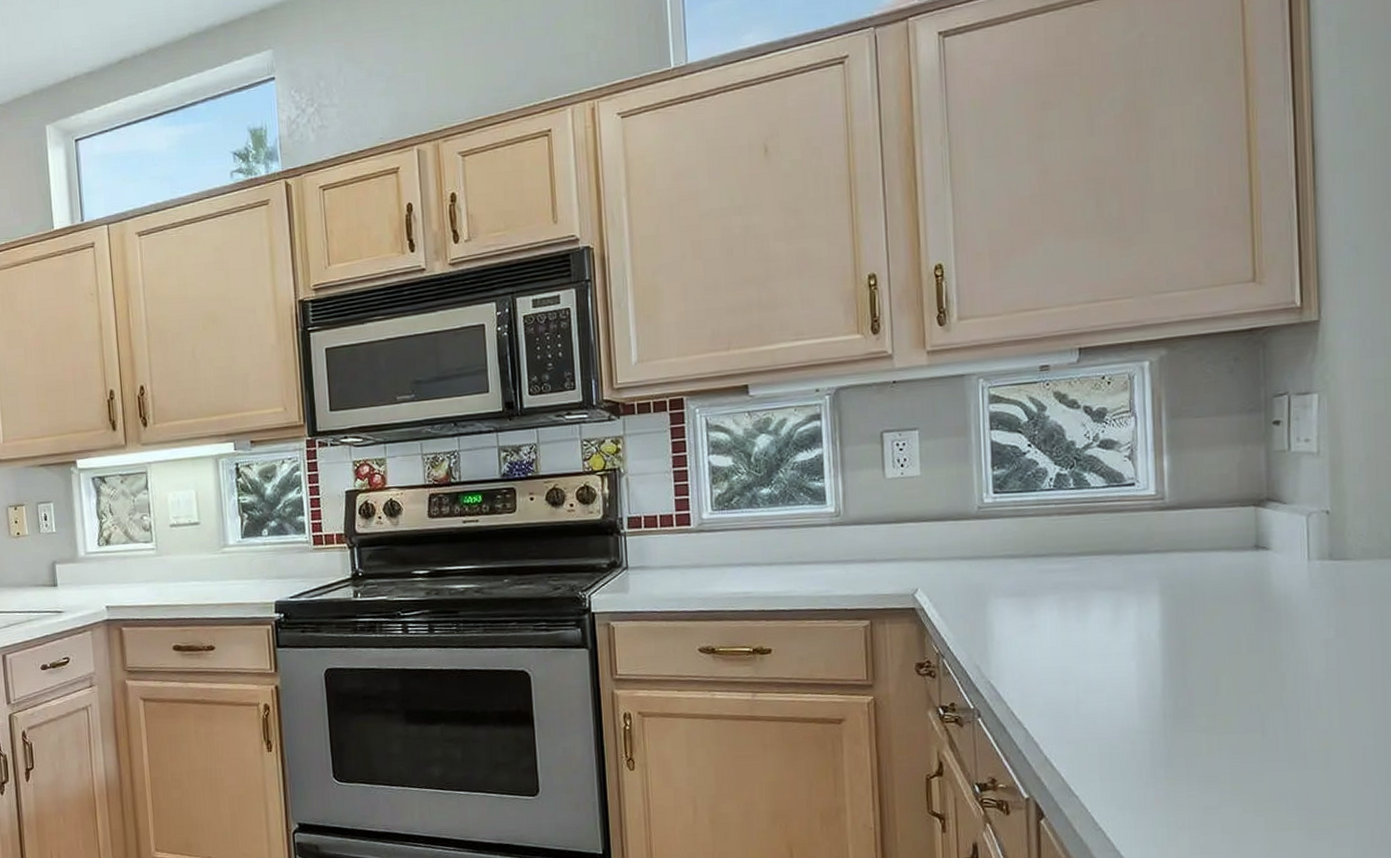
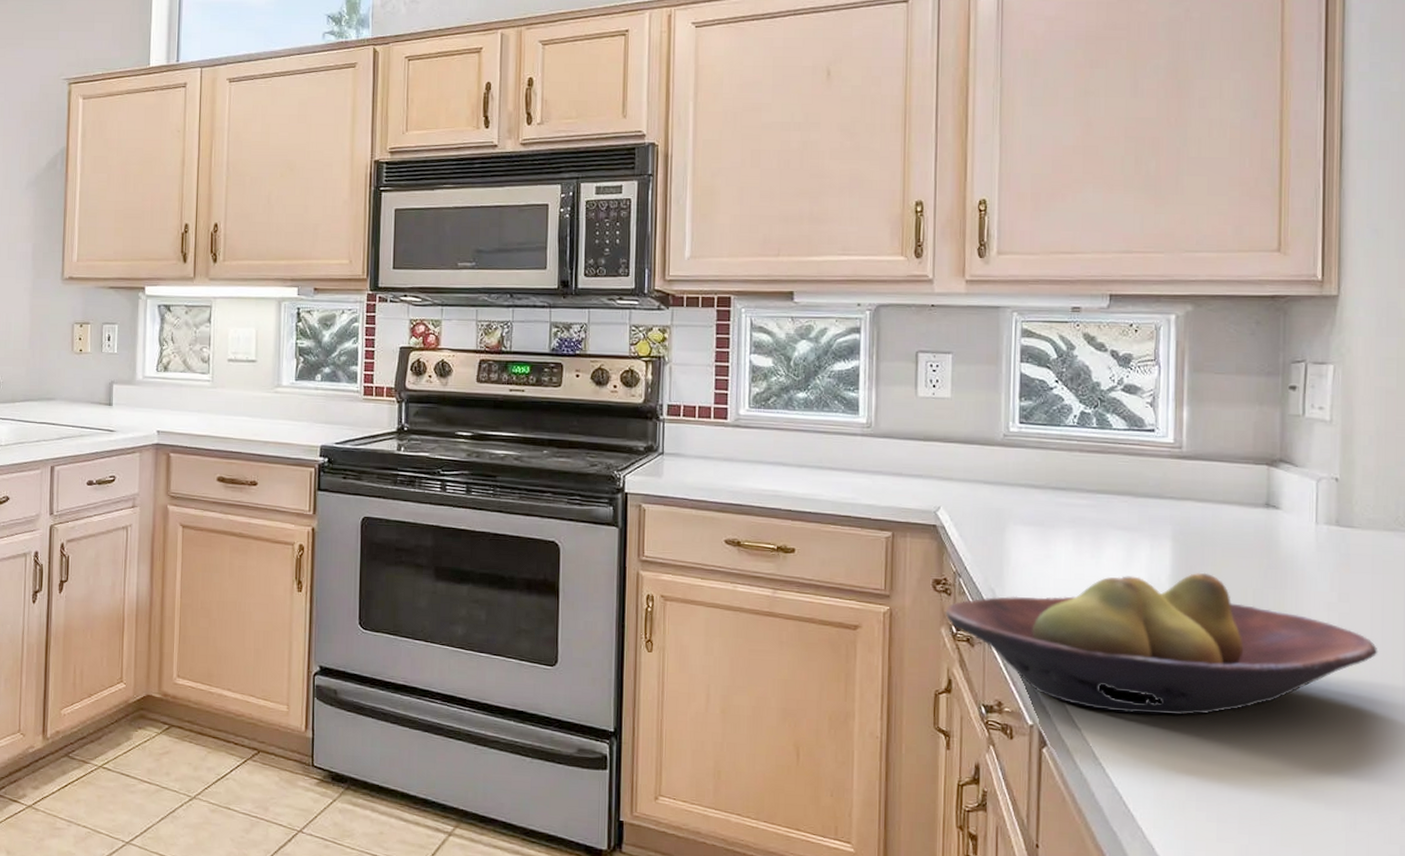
fruit bowl: none [930,623,1380,776] -> present [945,572,1378,715]

